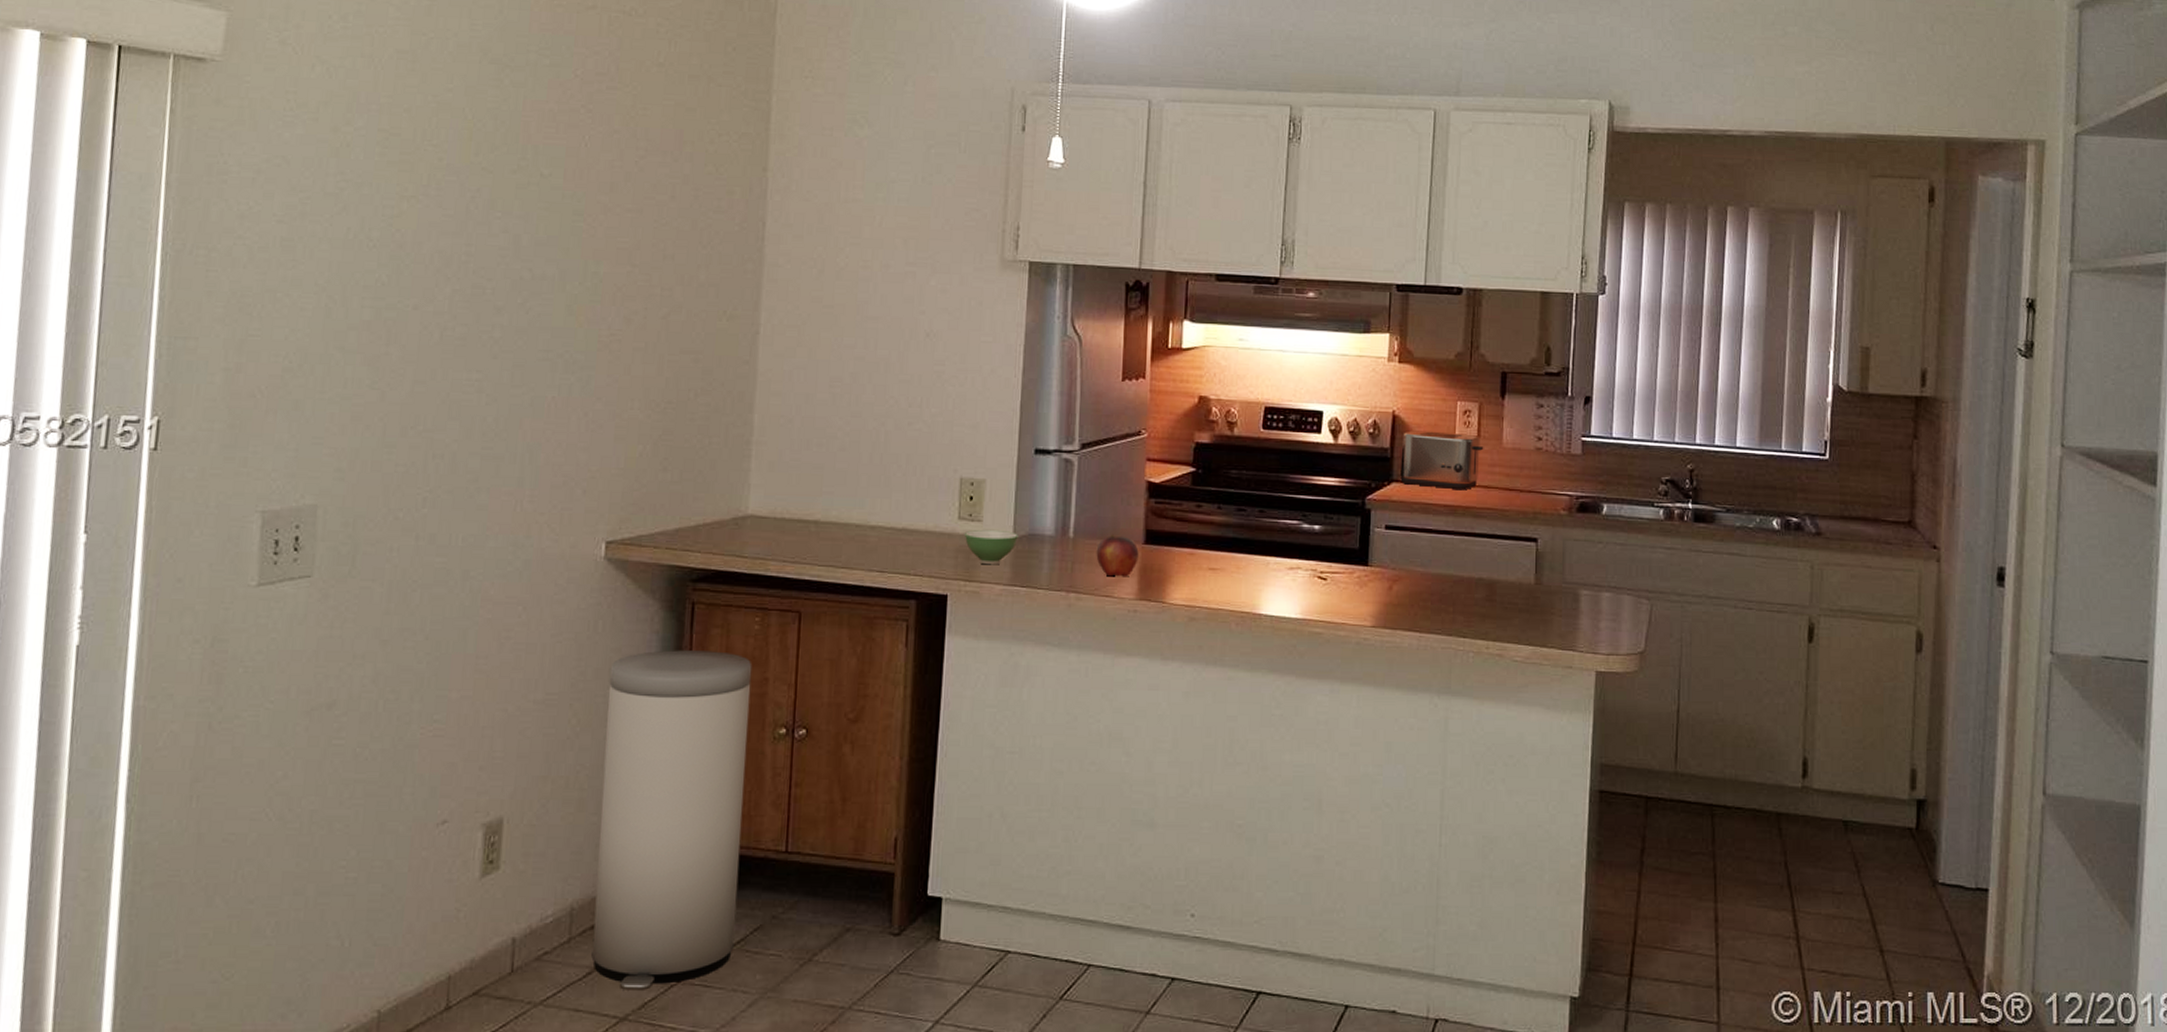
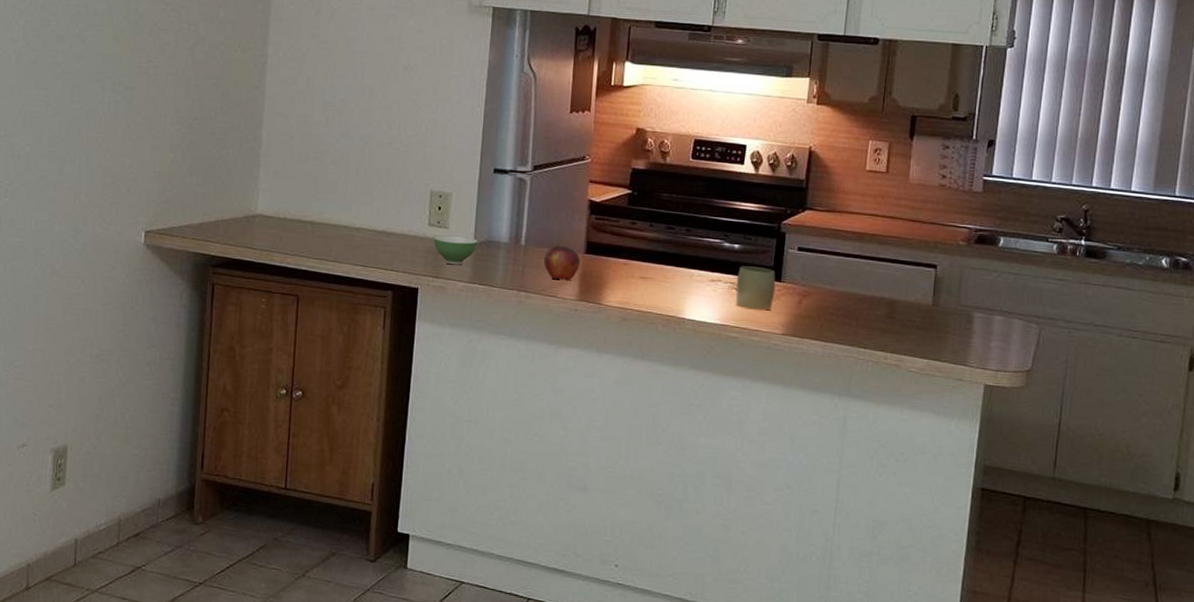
pedal bin: present [591,650,753,990] -> none [134,321,260,588]
mug: none [1317,550,1363,601] -> present [735,266,776,312]
toaster: present [1400,429,1484,490] -> none [813,164,892,220]

